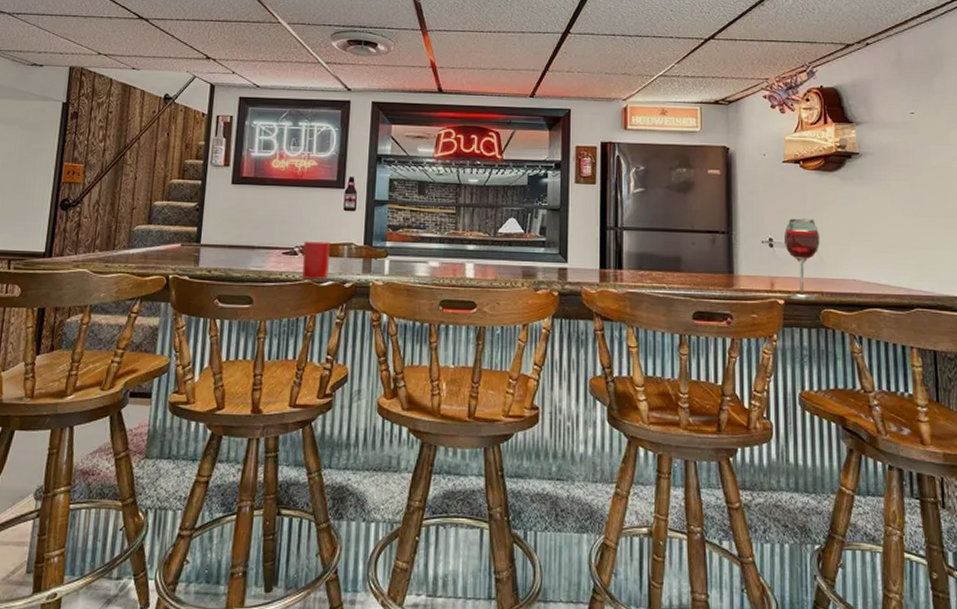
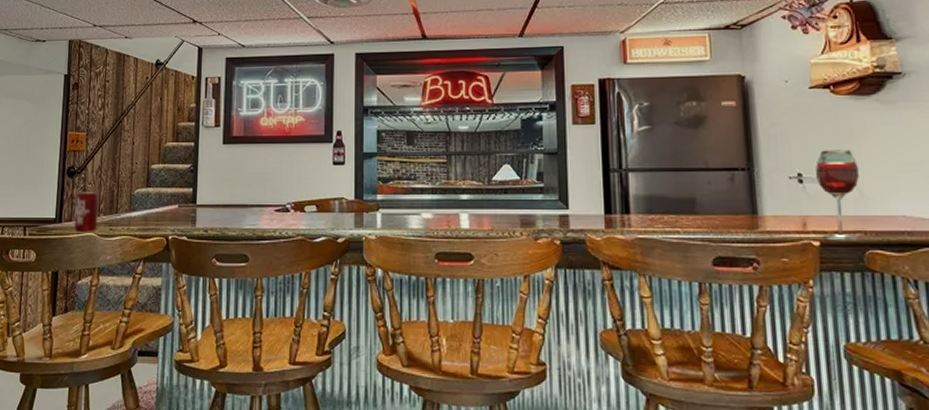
beer can: none [65,226,94,269] -> present [74,192,99,233]
cup: present [302,241,330,280] -> none [294,197,321,236]

